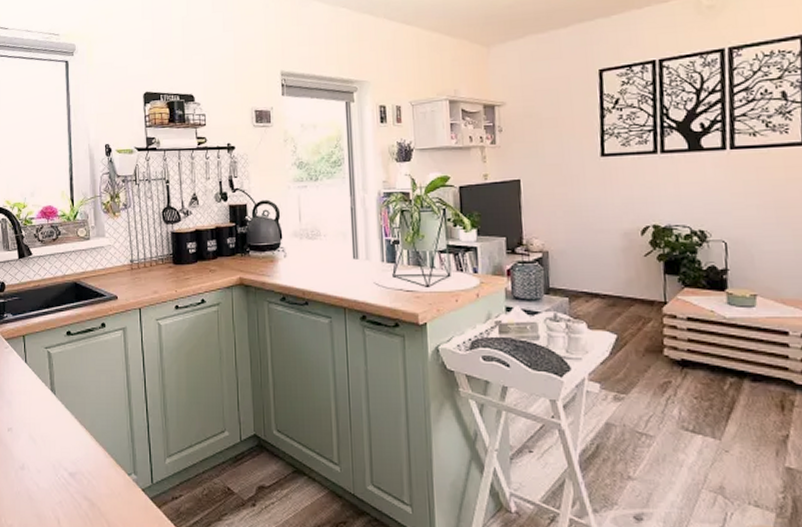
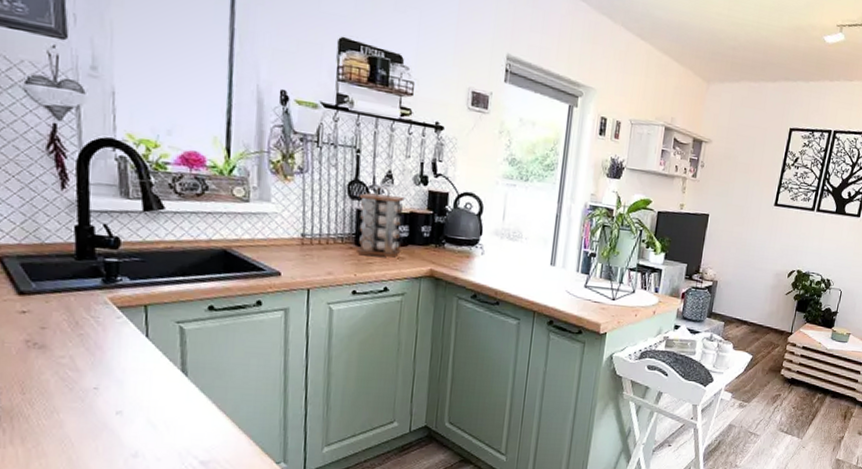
spice rack: none [172,208,212,272] -> present [357,185,405,258]

